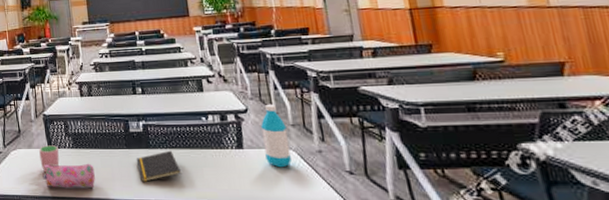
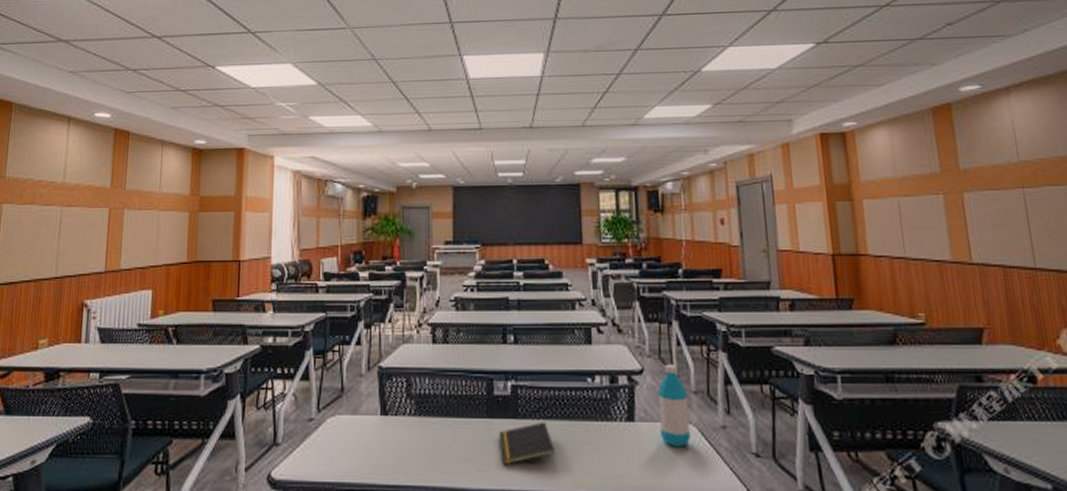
cup: present [39,145,60,173] -> none [368,411,395,450]
pencil case: present [42,163,95,188] -> none [369,437,441,473]

